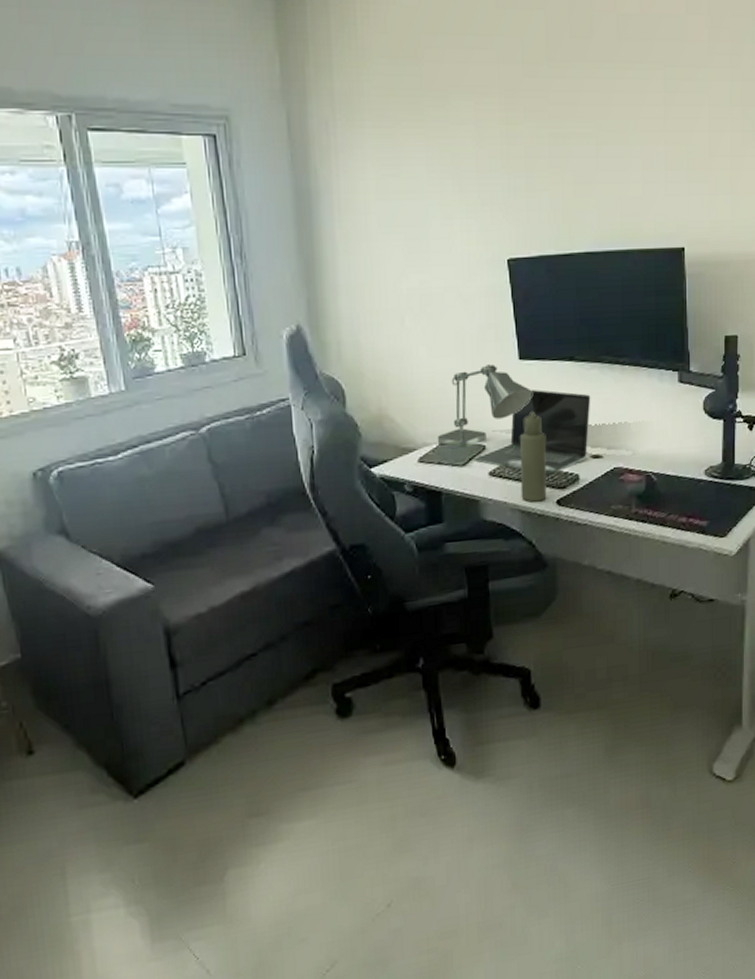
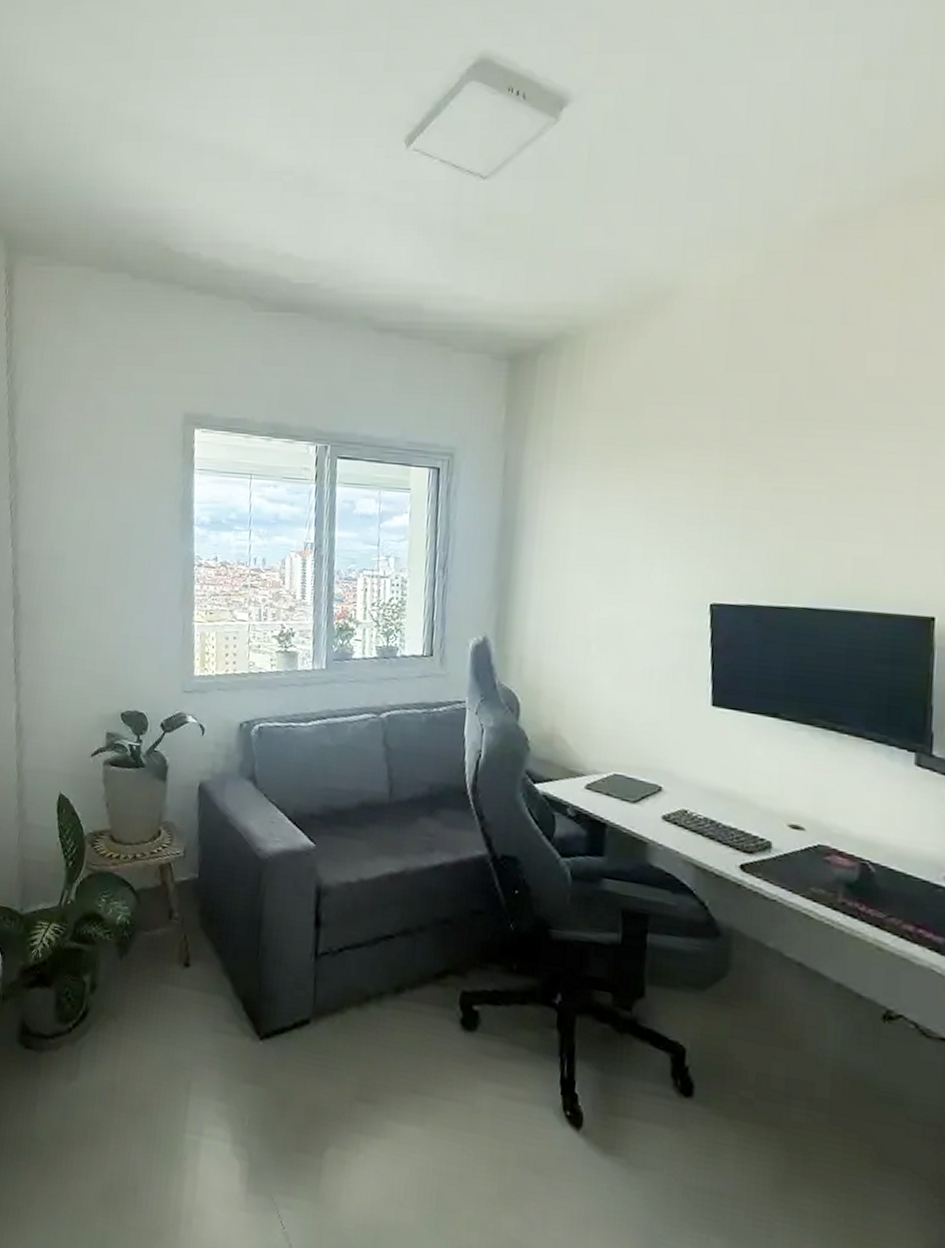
desk lamp: present [437,364,532,449] -> none [608,705,723,785]
laptop: present [475,389,591,477] -> none [648,738,796,837]
bottle: present [520,412,547,502] -> none [697,762,736,861]

